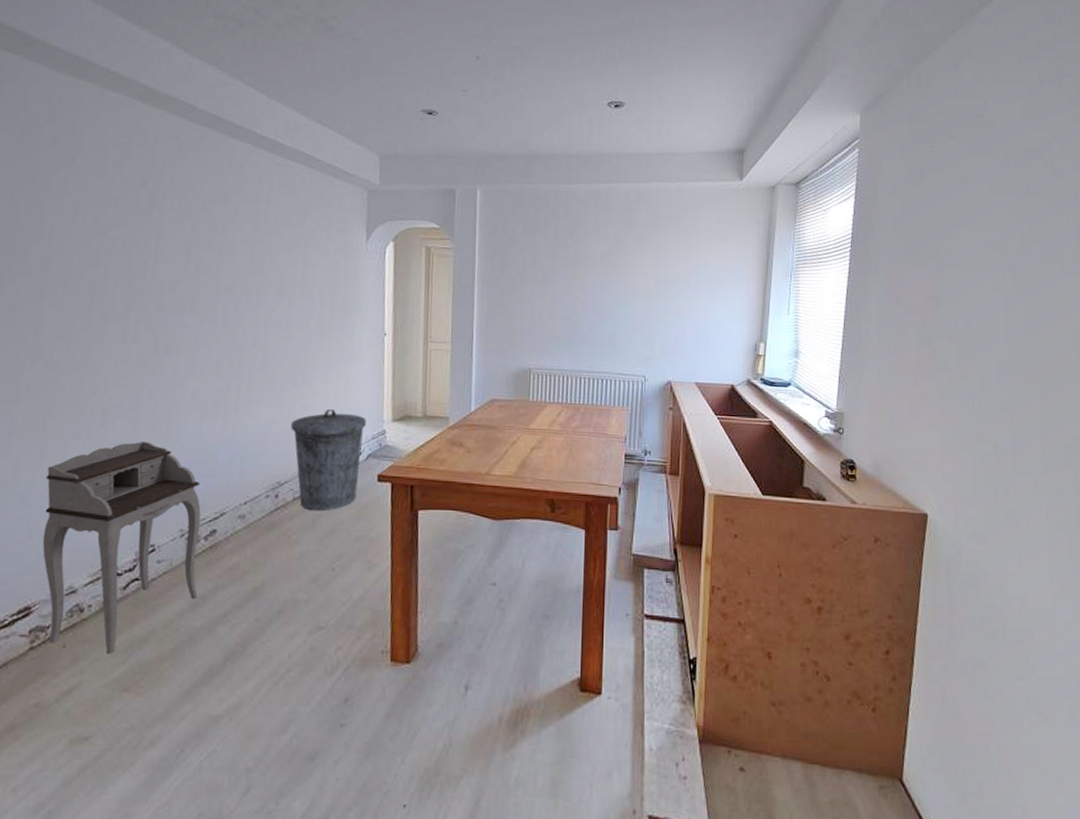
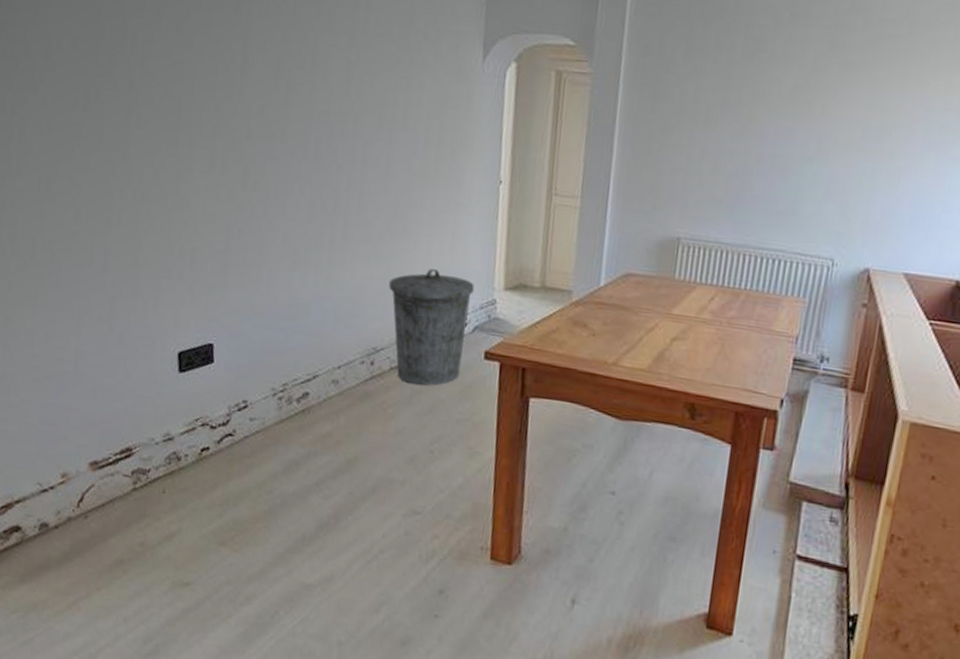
desk: present [42,441,201,654] -> none [140,287,293,506]

